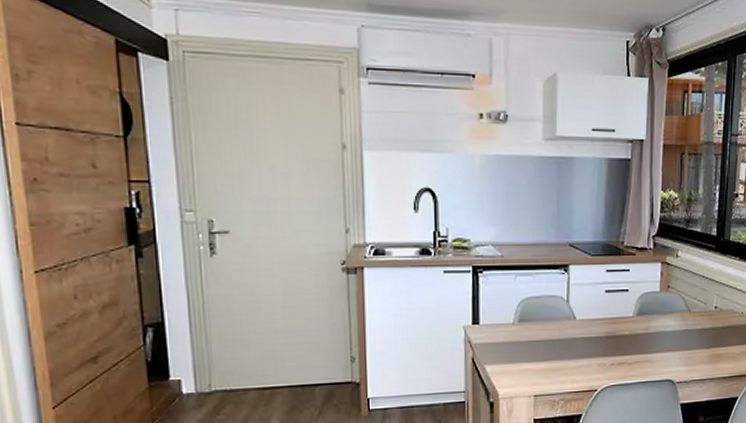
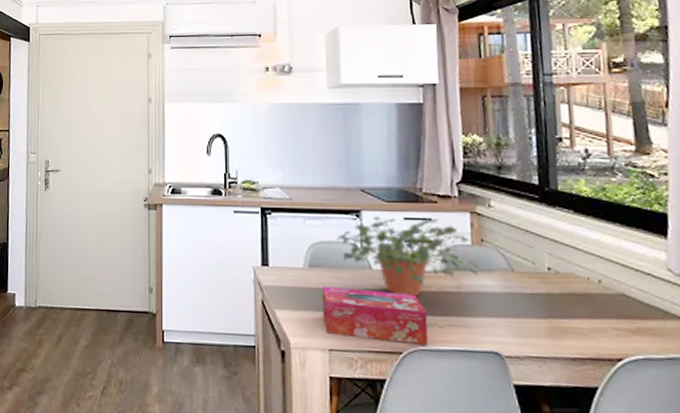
tissue box: none [530,338,620,382] -> present [322,285,429,344]
potted plant: none [545,269,664,341] -> present [337,216,479,296]

